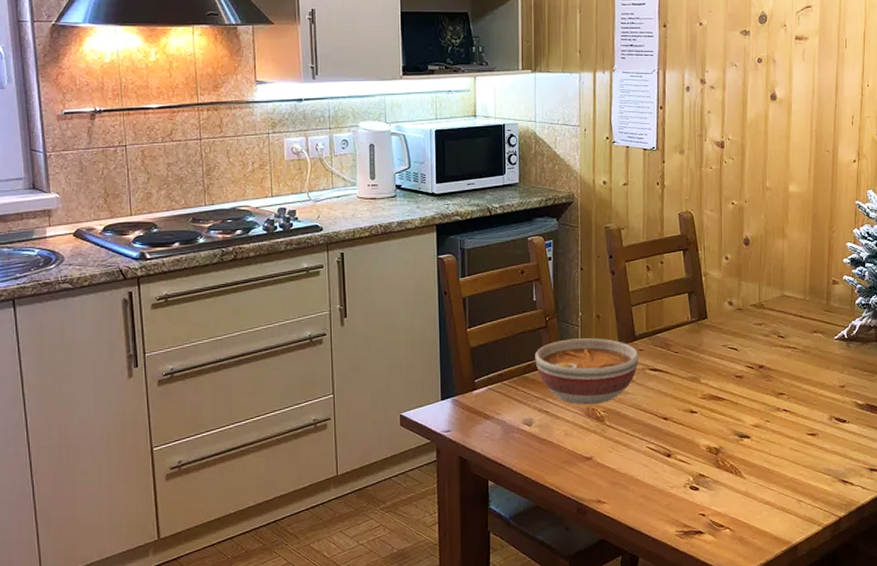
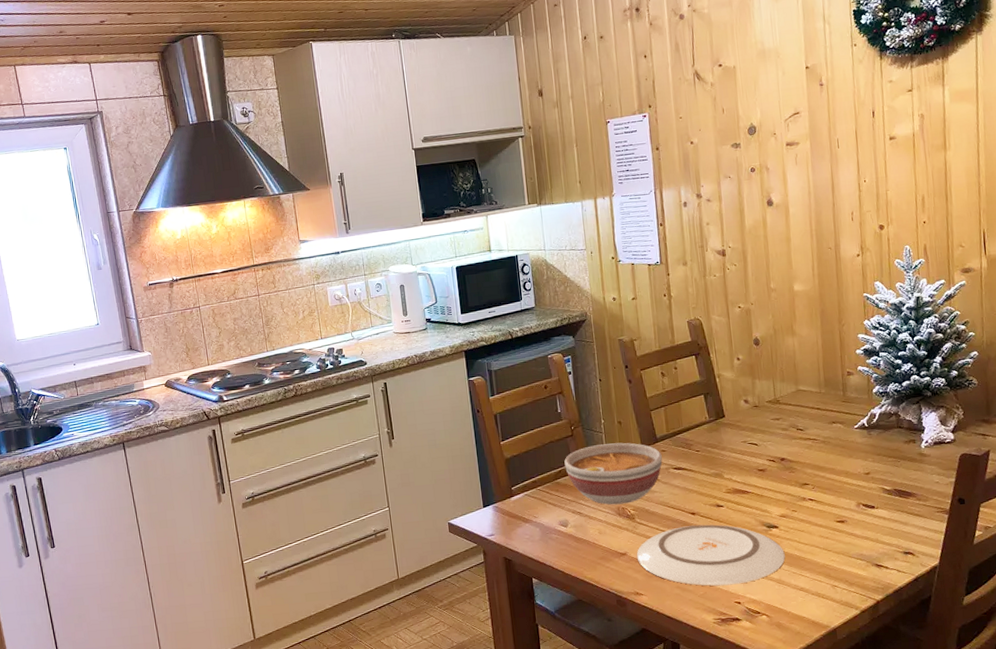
plate: none [602,430,754,497] -> present [636,524,785,586]

